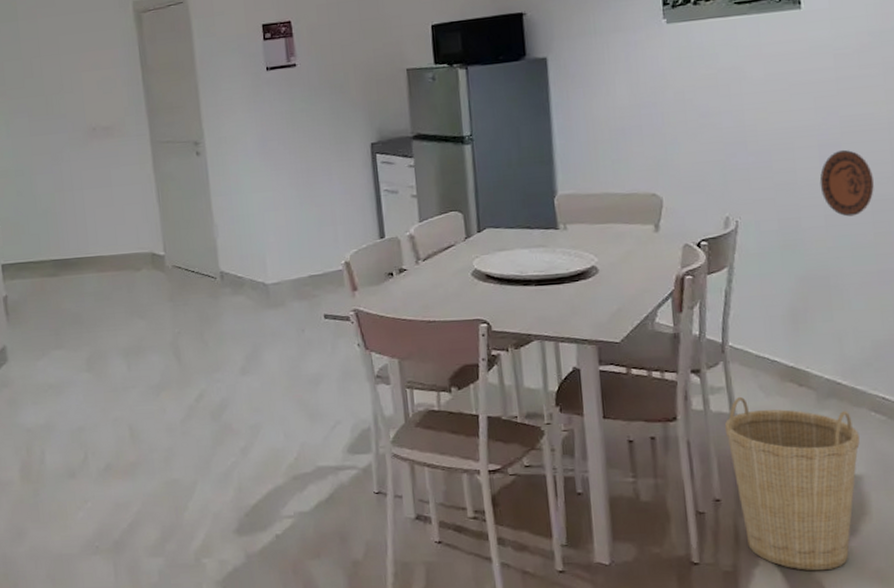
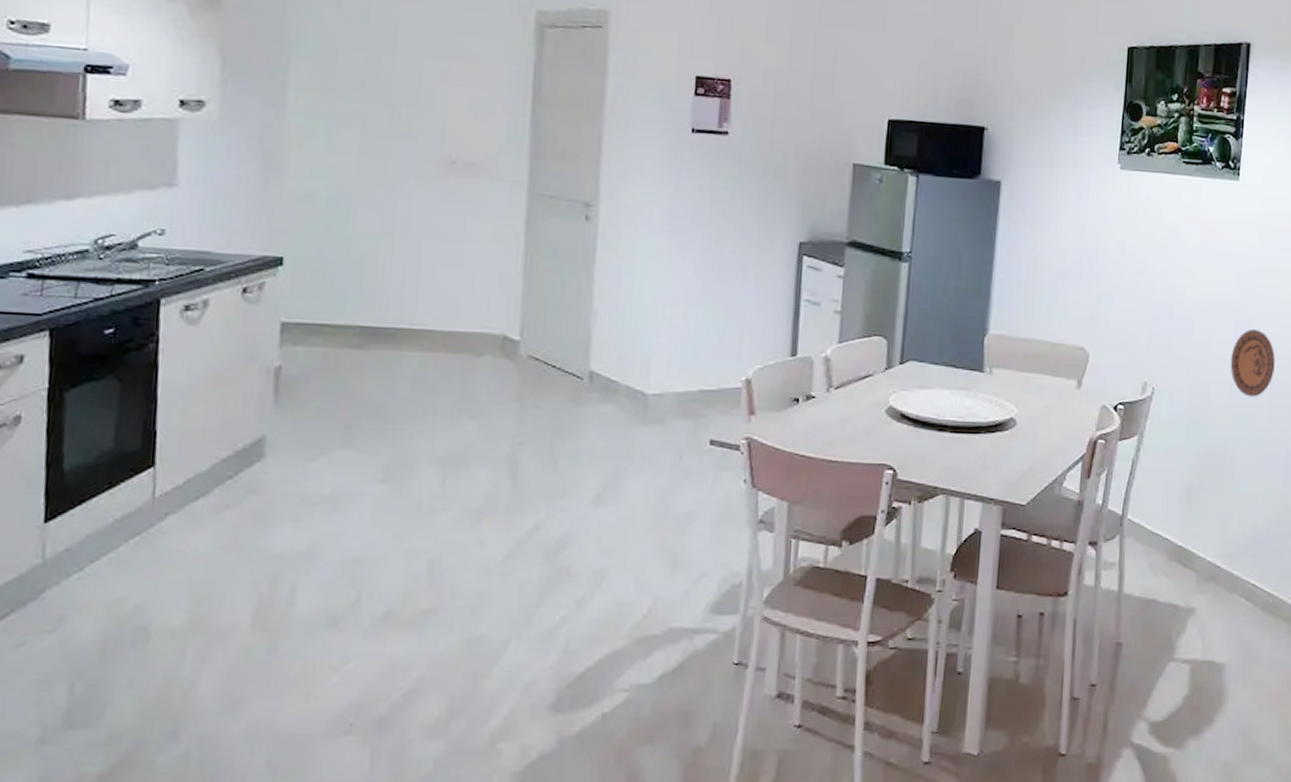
basket: present [724,396,860,571] -> none [1110,573,1228,764]

